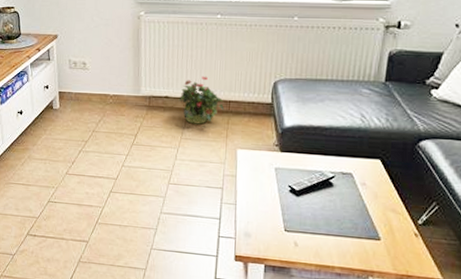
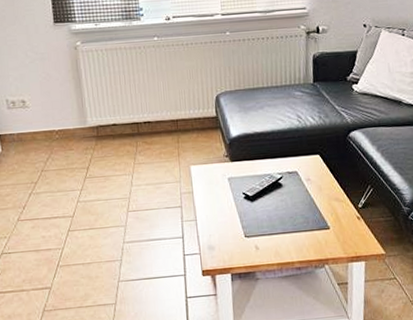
potted plant: present [178,76,224,124] -> none [126,98,172,148]

